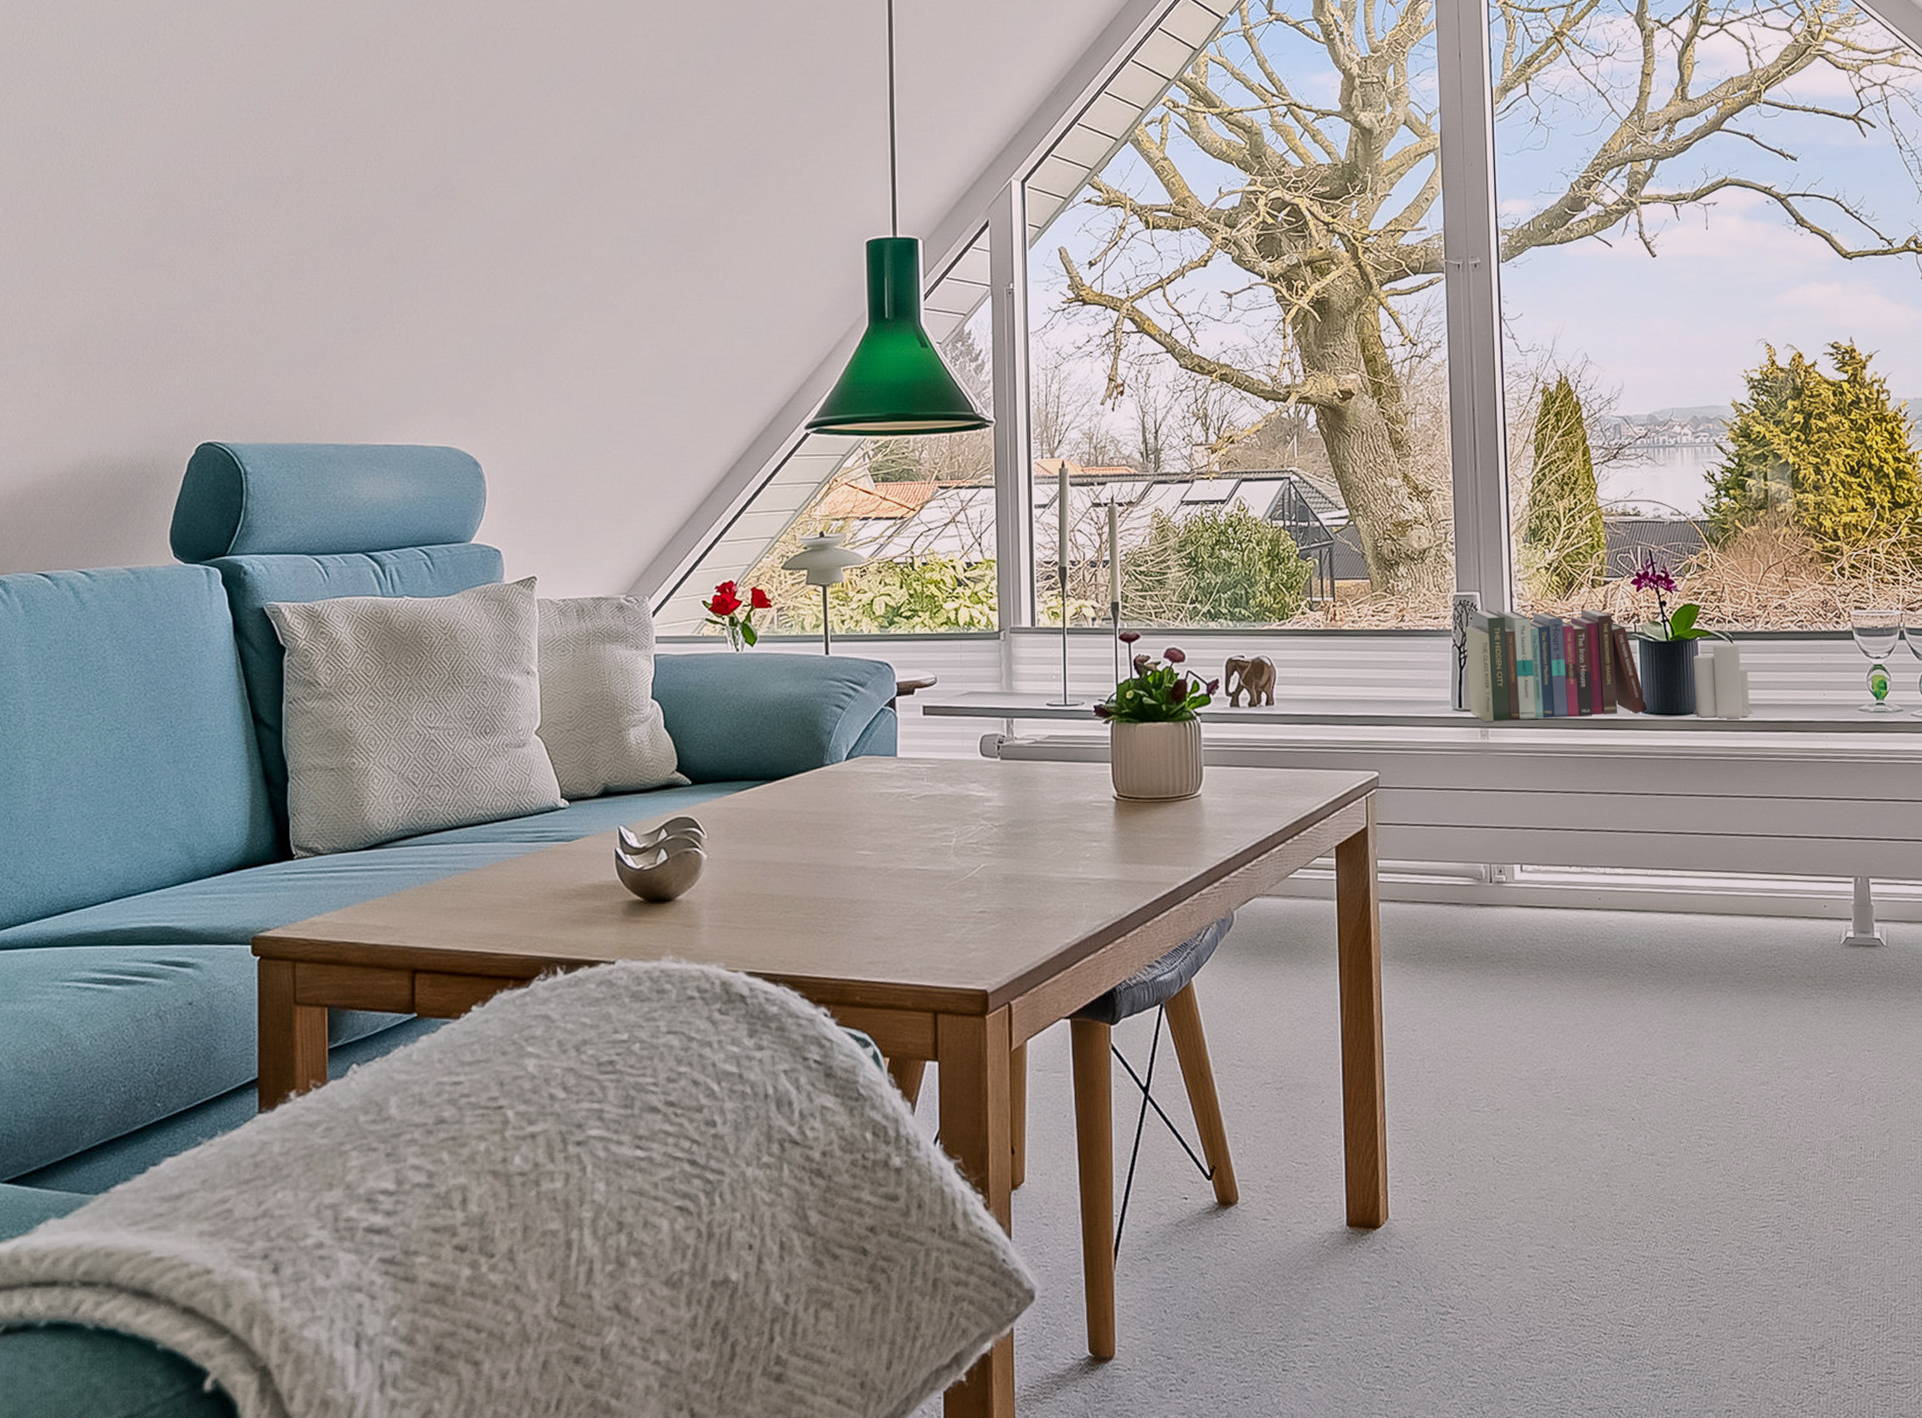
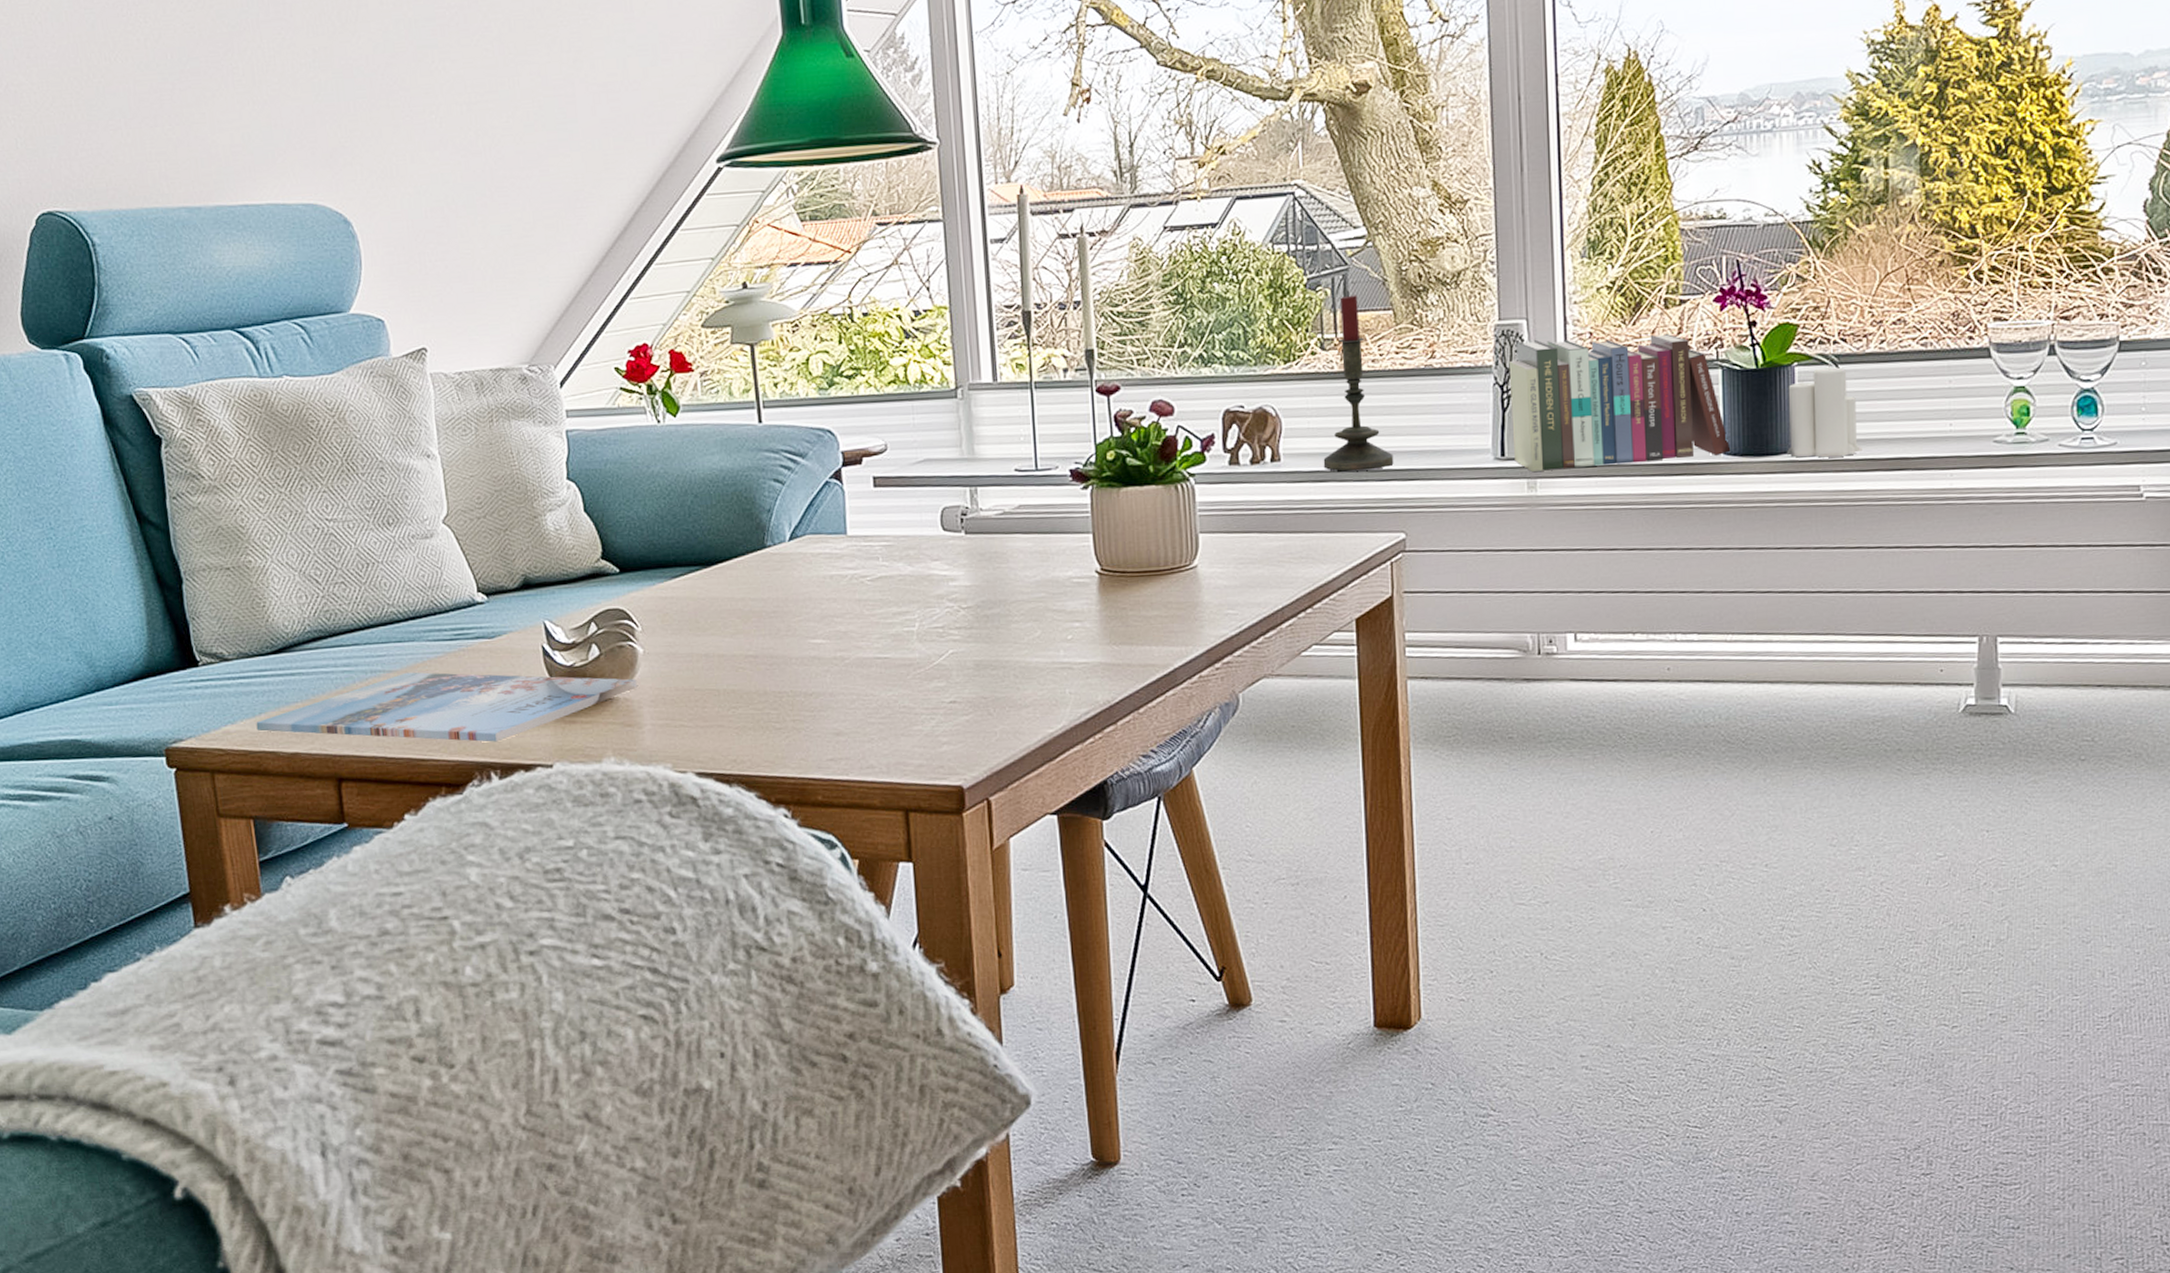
magazine: none [341,870,699,939] -> present [256,672,637,742]
candle: none [1310,561,1369,716] -> present [1323,290,1394,472]

